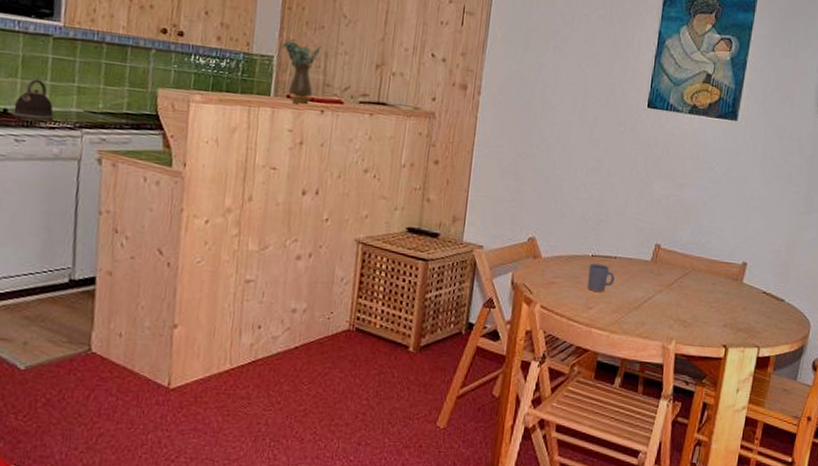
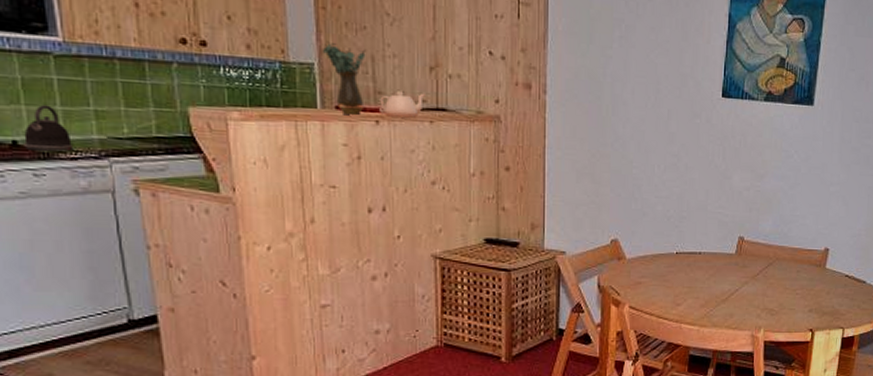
teapot: none [326,84,369,110] -> present [380,91,425,118]
mug: present [587,263,615,292] -> none [674,261,701,288]

